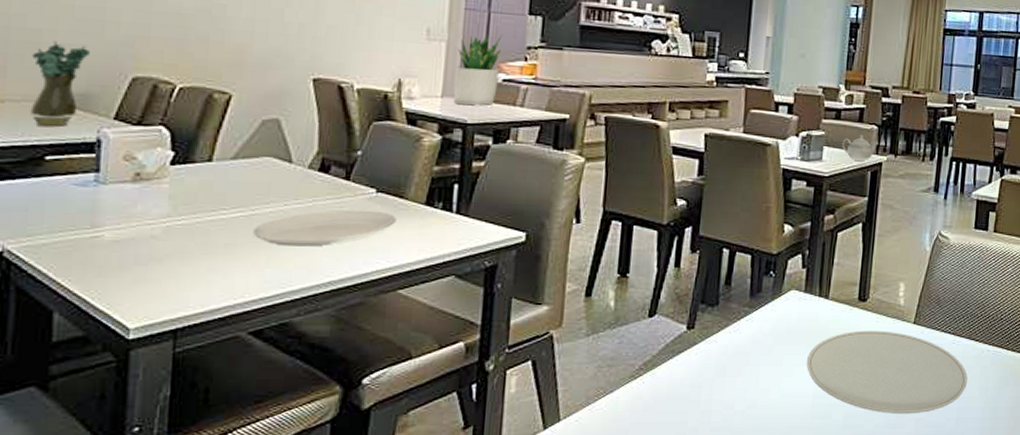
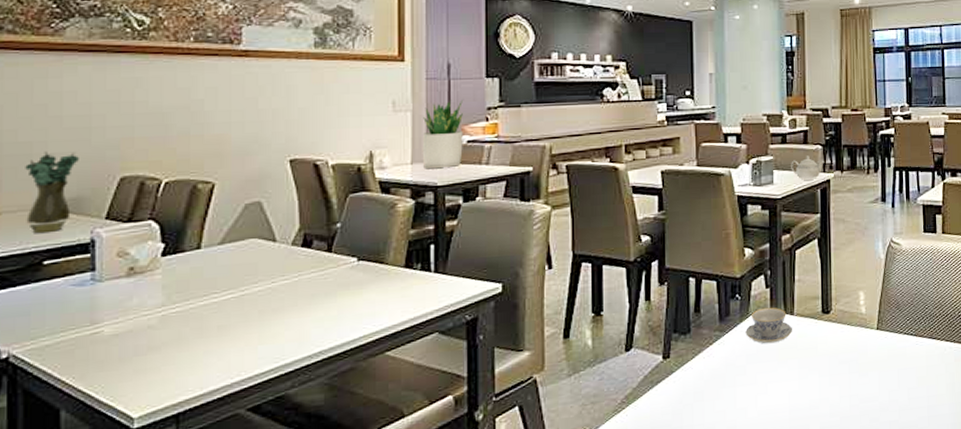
plate: present [253,210,397,247] -> none [244,278,379,322]
teacup: none [776,288,826,326] -> present [745,307,793,344]
plate: present [807,330,968,414] -> none [780,339,935,420]

